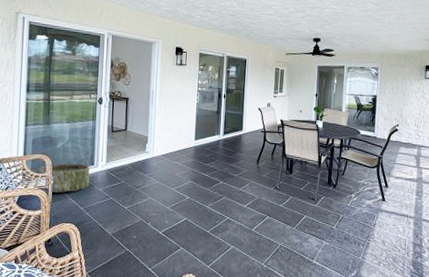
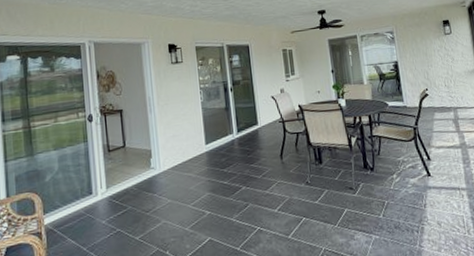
basket: present [38,159,90,193] -> none [26,189,89,236]

